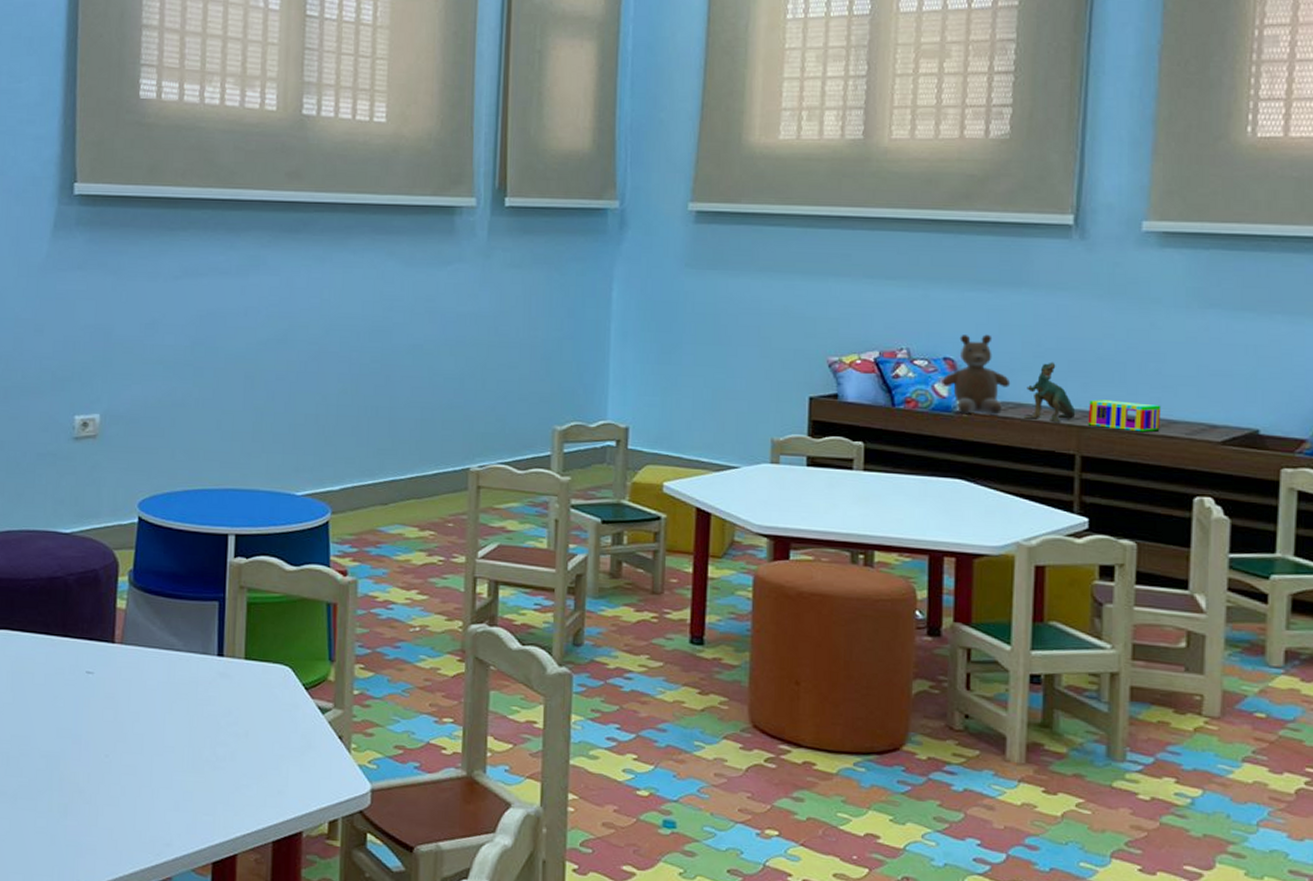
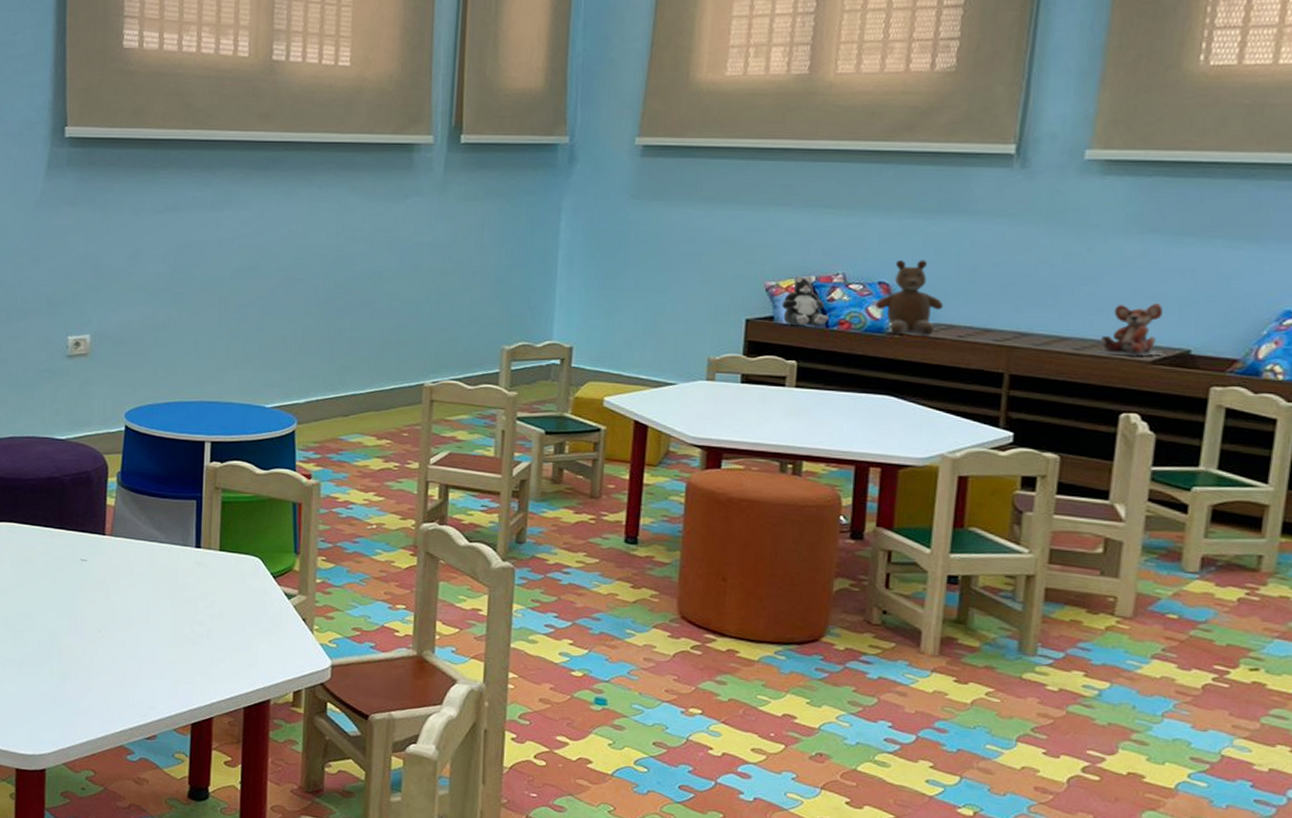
plush toy: none [846,350,894,405] -> present [782,275,829,326]
toy dinosaur: present [1023,362,1076,423] -> none [954,285,1007,344]
toy box: present [1088,399,1161,434] -> none [1018,321,1093,354]
stuffed animal: none [1166,381,1236,437] -> present [1096,303,1167,356]

